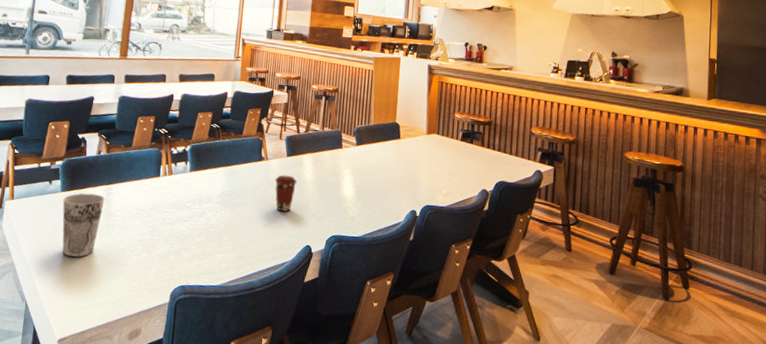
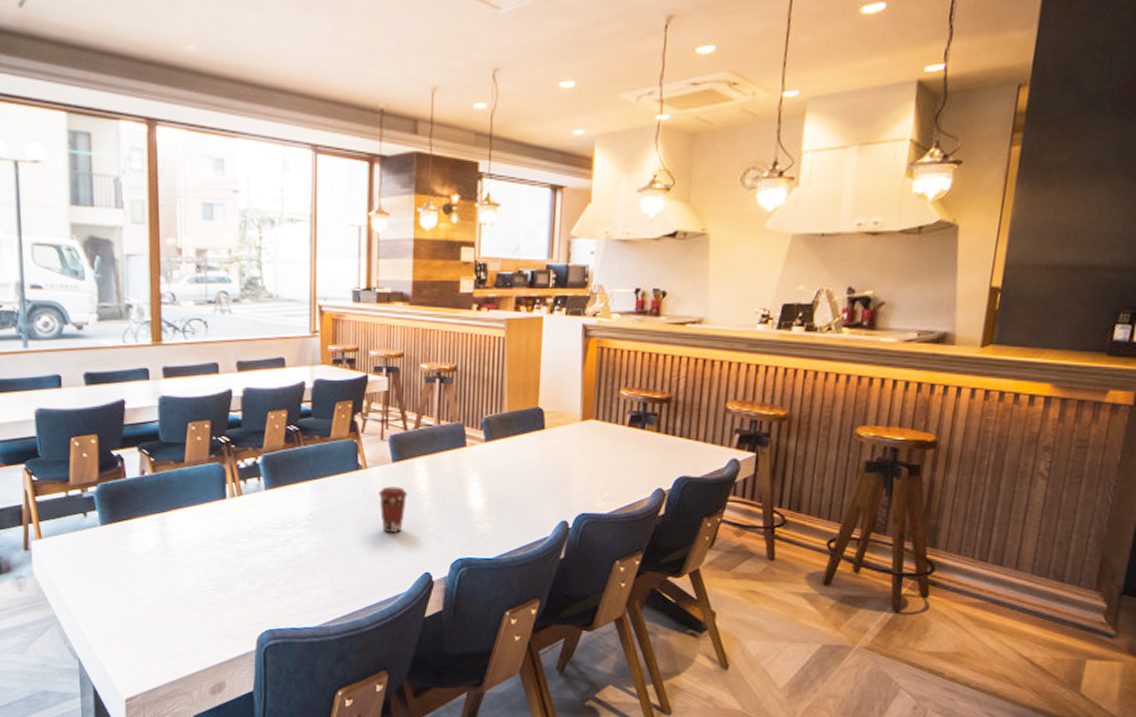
cup: present [62,193,105,257] -> none [105,525,159,603]

